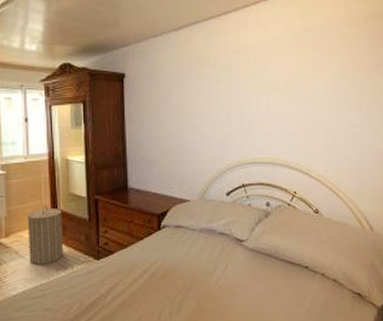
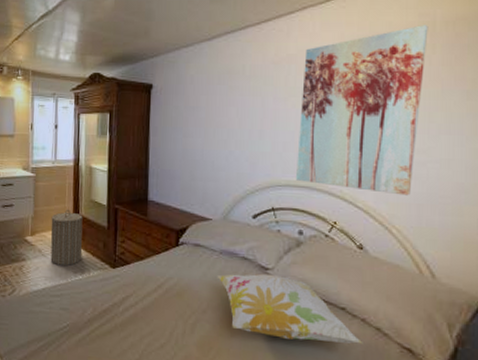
decorative pillow: none [198,245,324,302] -> present [217,273,363,345]
wall art: none [260,19,355,164] -> present [296,25,429,196]

